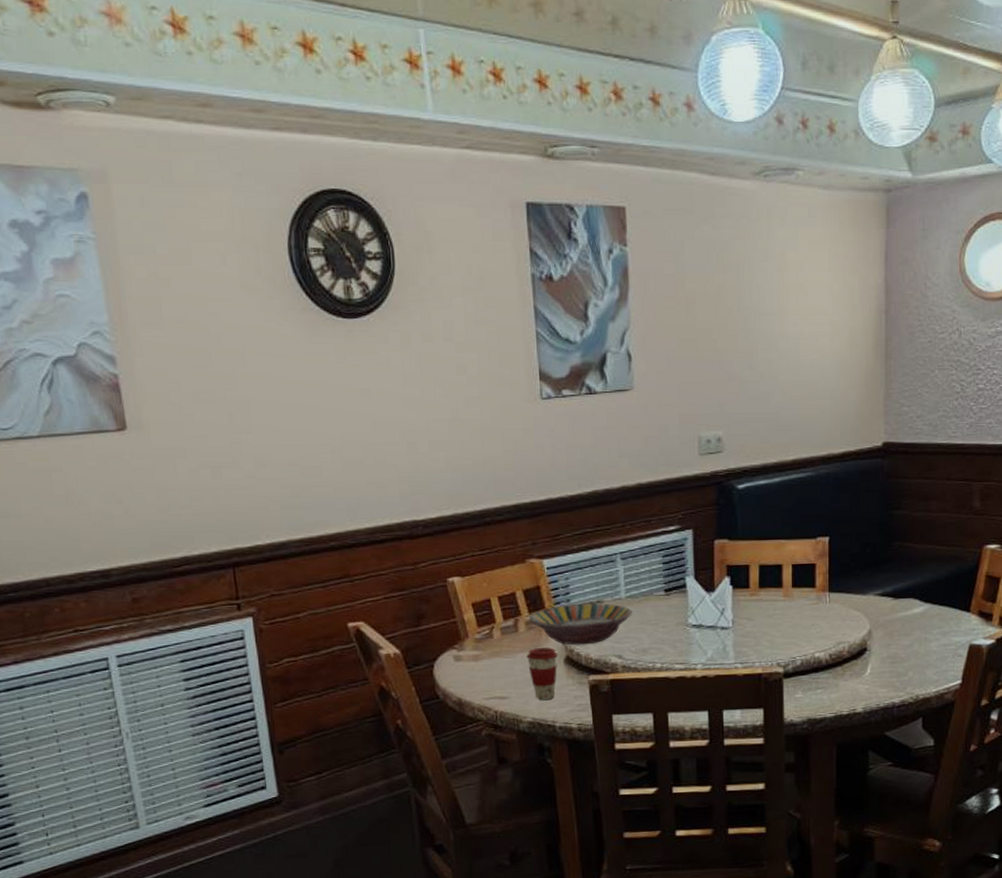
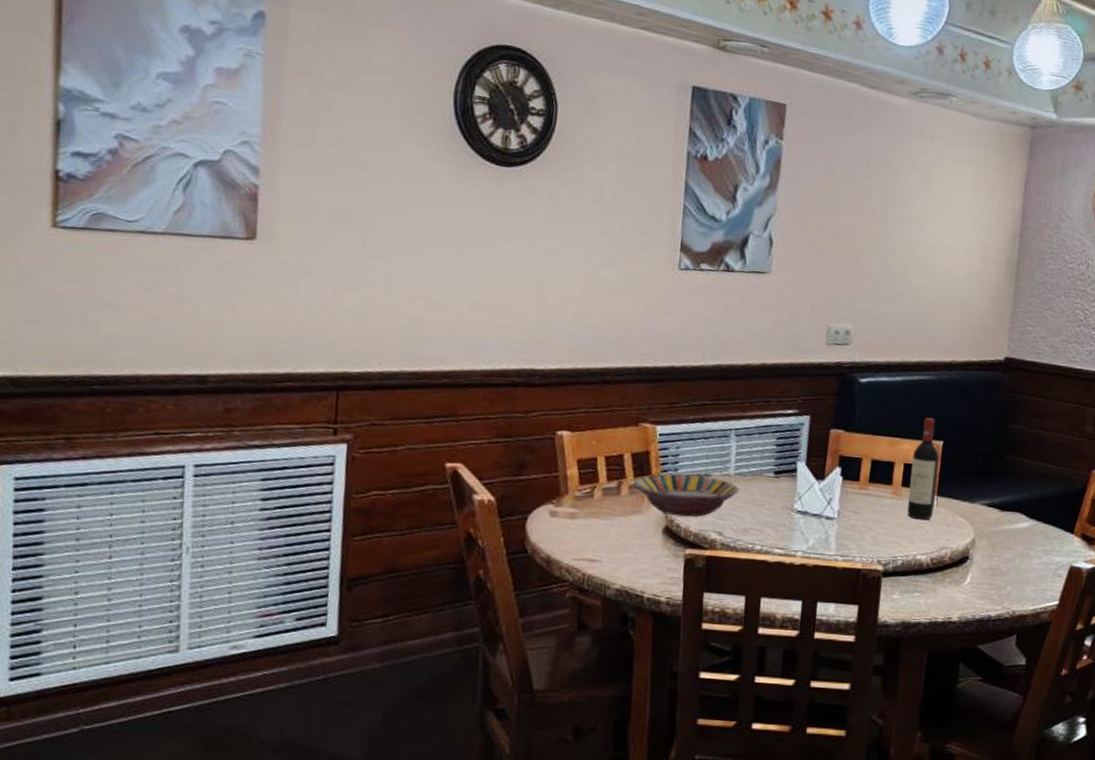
coffee cup: present [526,648,558,700] -> none [624,514,657,568]
wine bottle: none [800,515,827,619] -> present [907,418,940,520]

